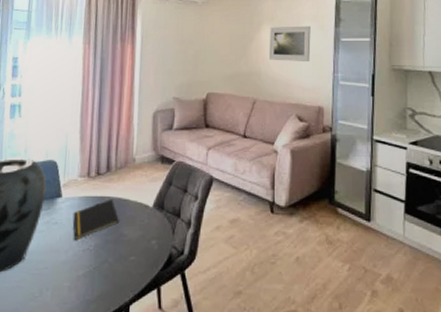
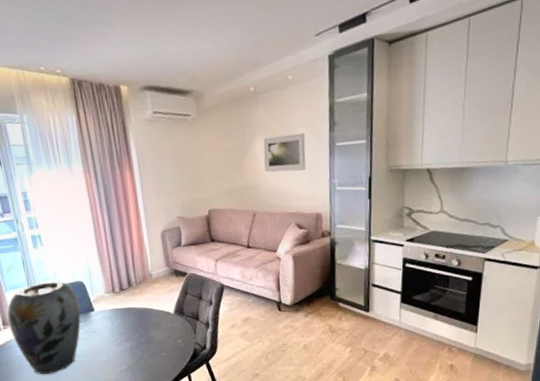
notepad: present [73,199,119,240] -> none [107,309,147,343]

